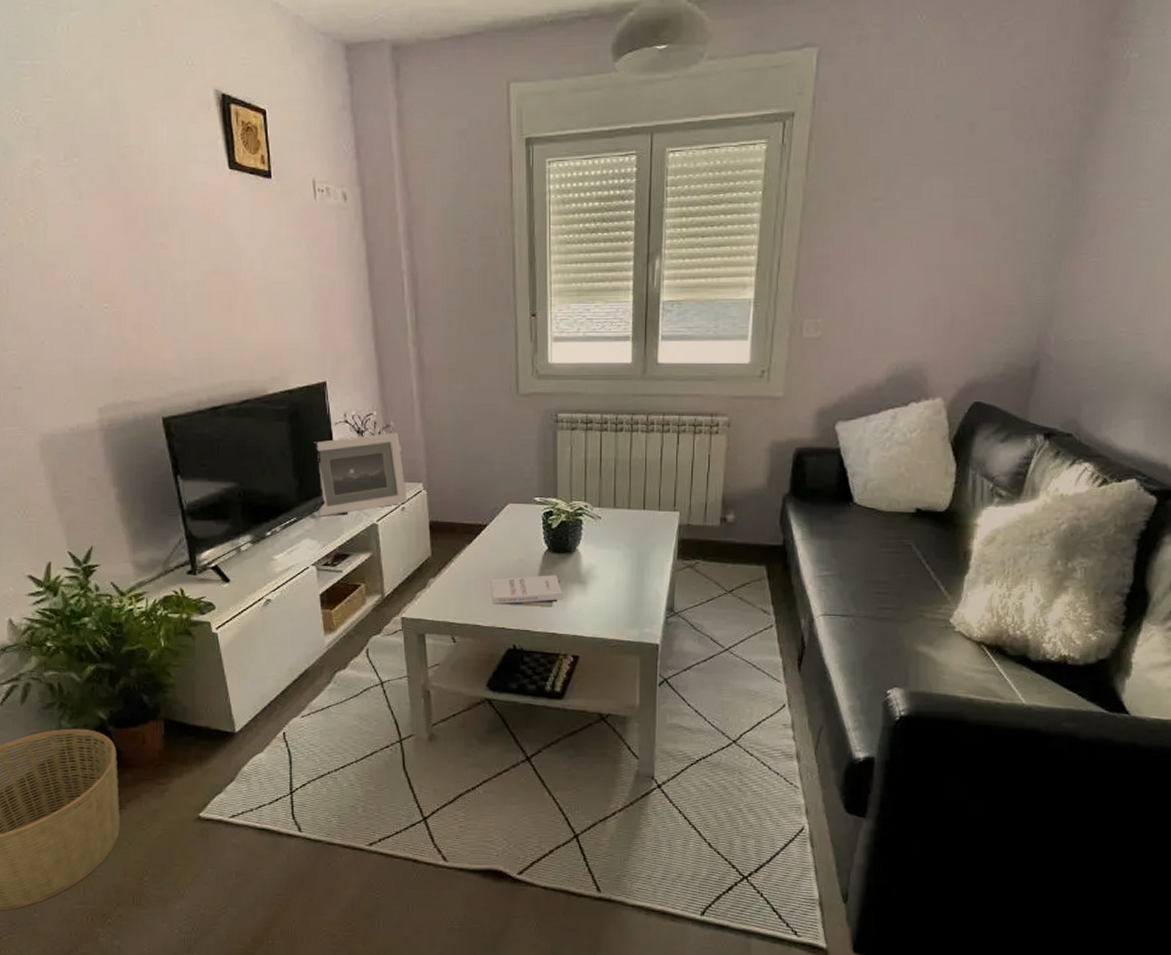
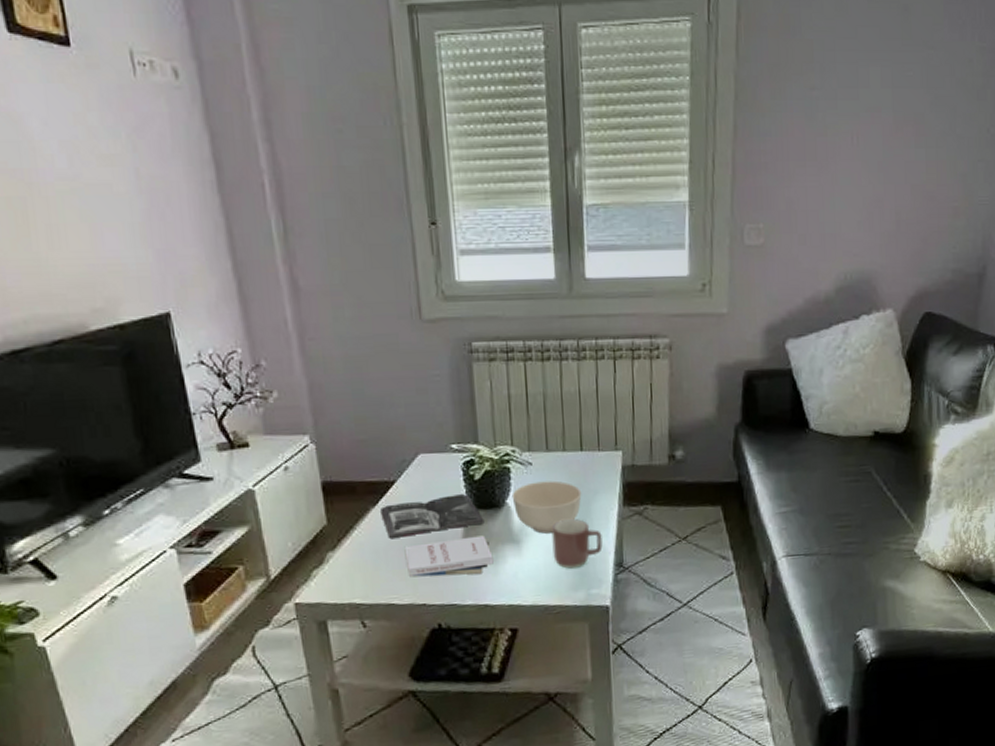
picture frame: present [314,433,408,517] -> none [159,374,292,486]
magazine: none [474,539,558,571] -> present [380,494,485,538]
bowl: none [582,533,642,578] -> present [512,480,582,534]
mug: none [613,566,657,609] -> present [551,518,603,569]

